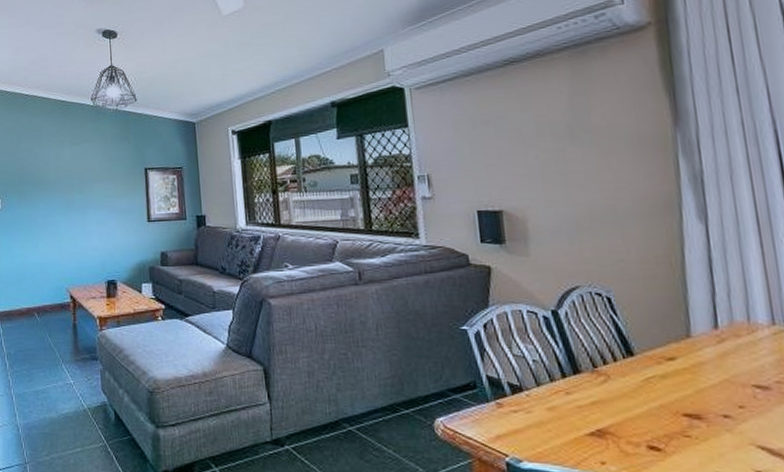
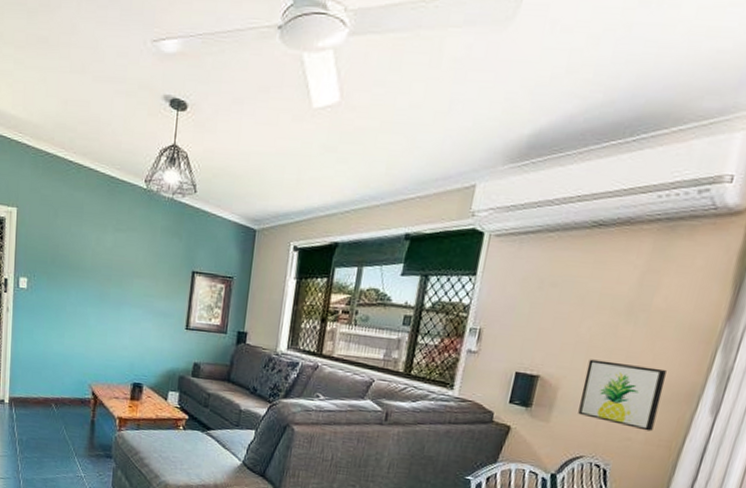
wall art: none [548,183,644,249] -> present [578,359,666,432]

